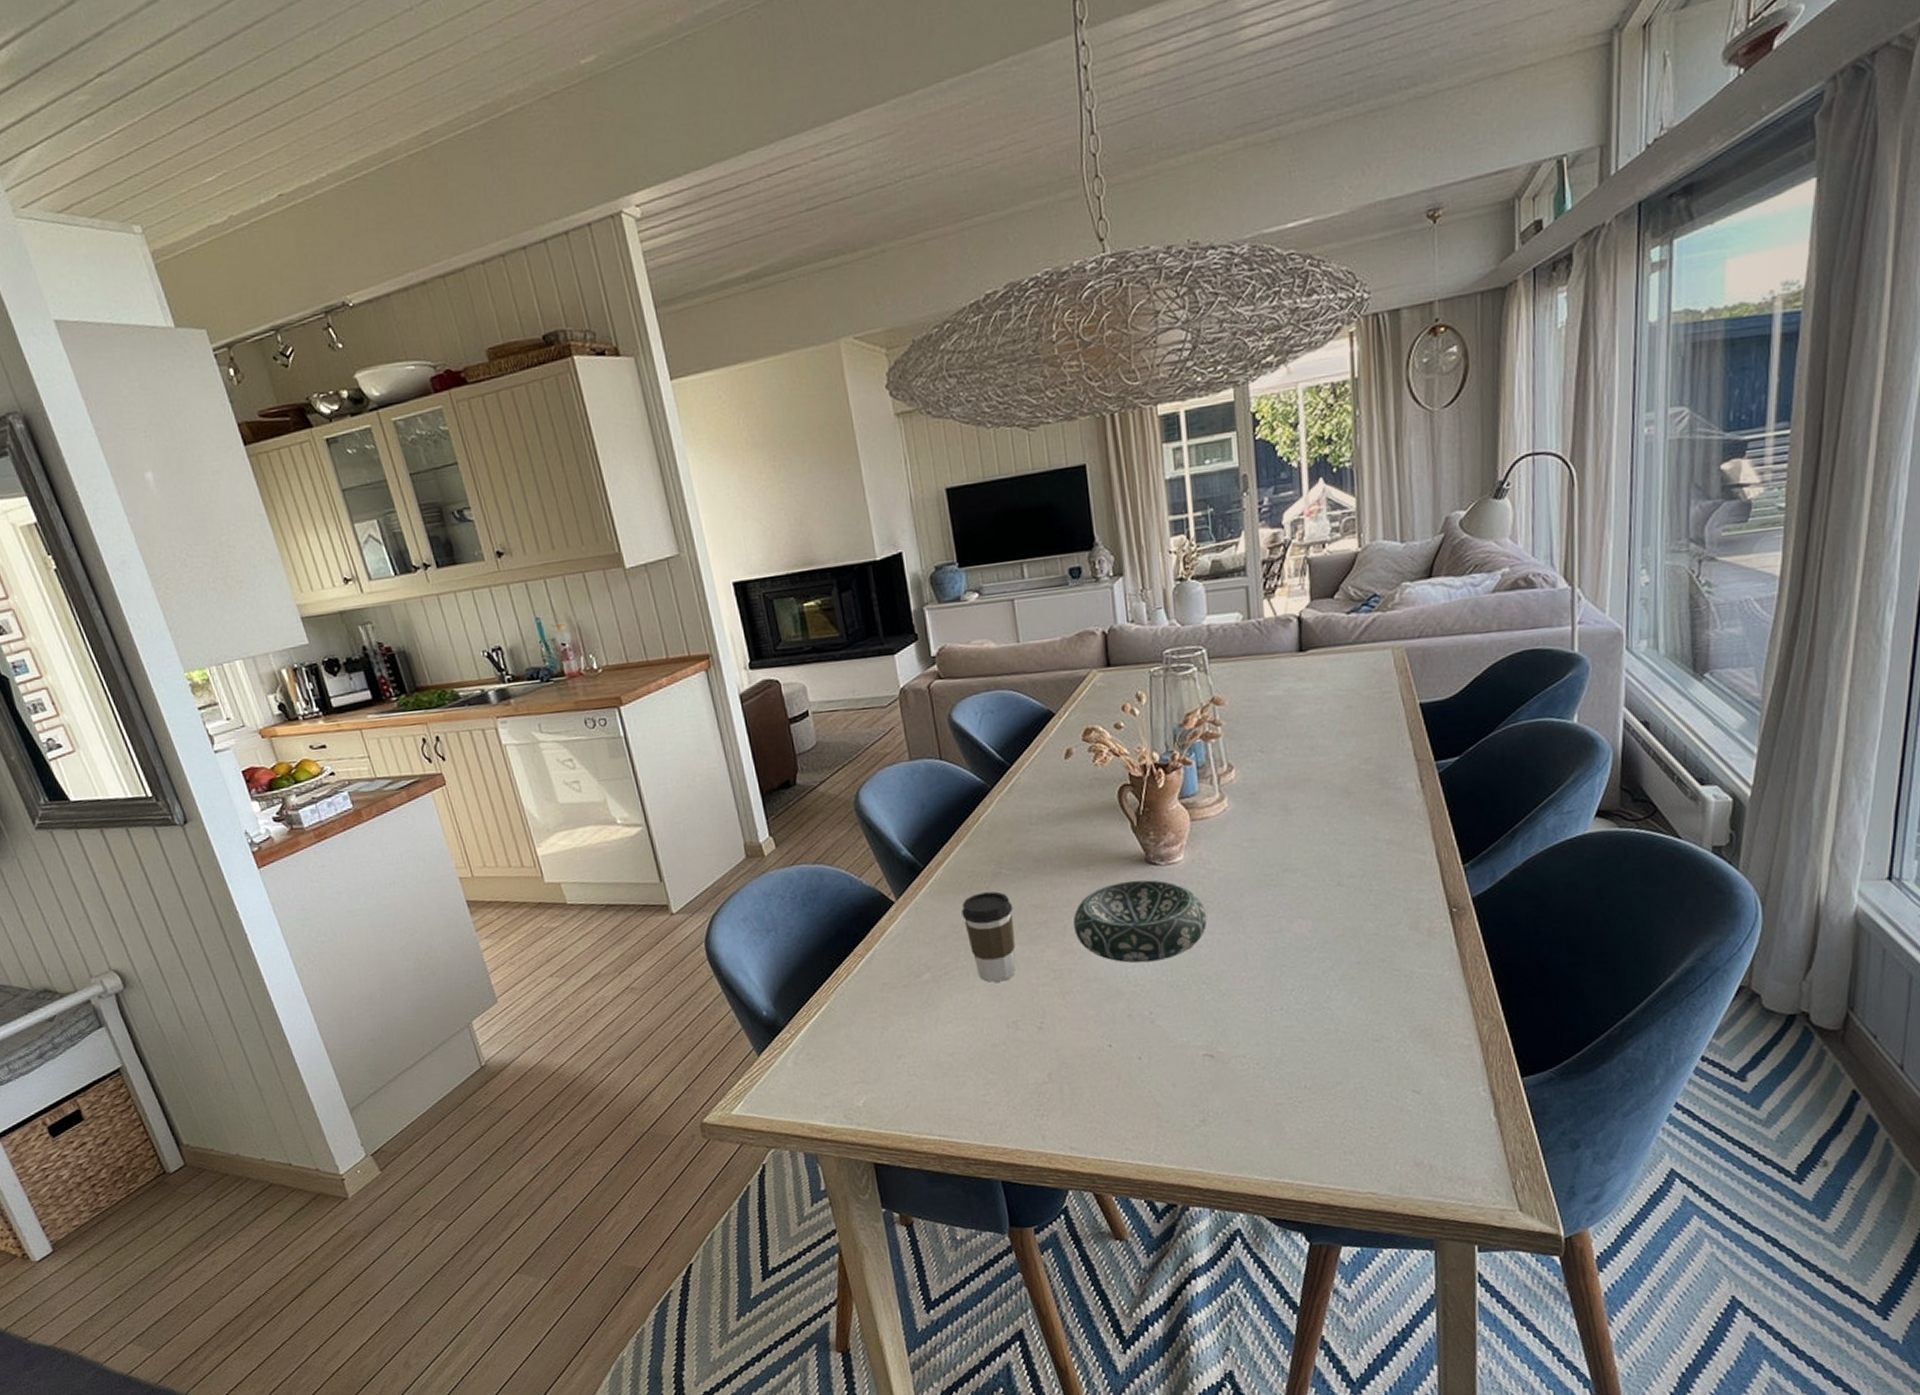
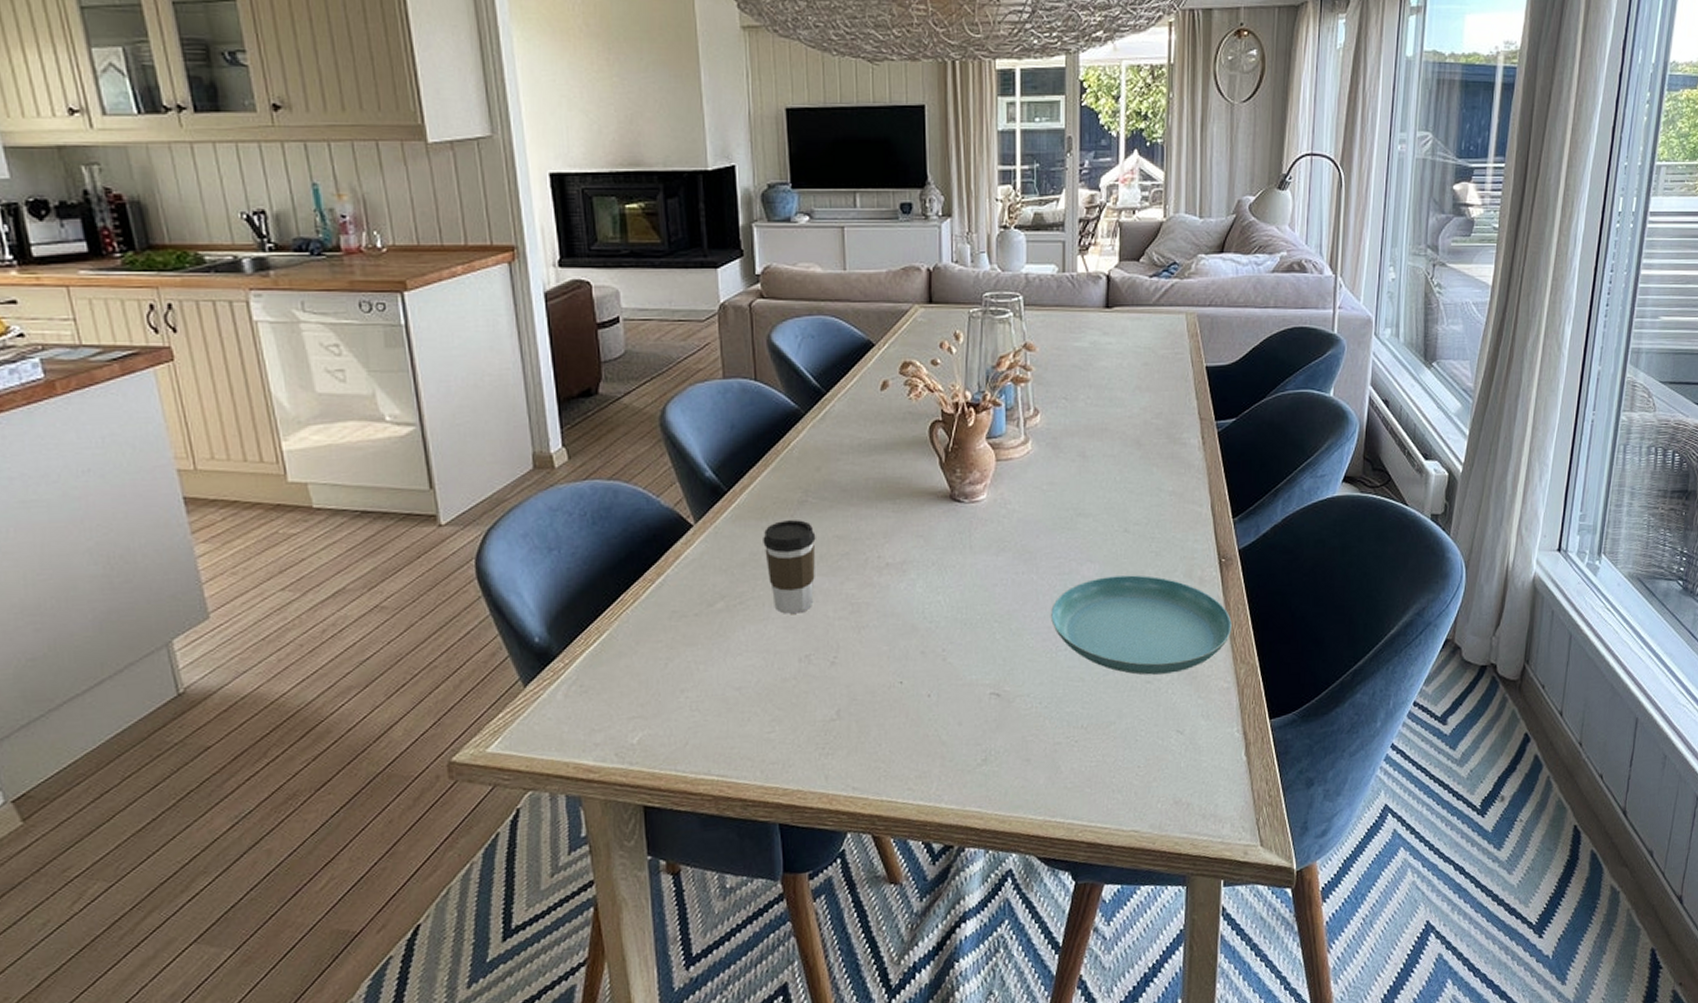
decorative bowl: present [1073,879,1208,963] -> none [874,516,1004,600]
saucer: none [1262,929,1470,1034] -> present [1051,575,1232,675]

